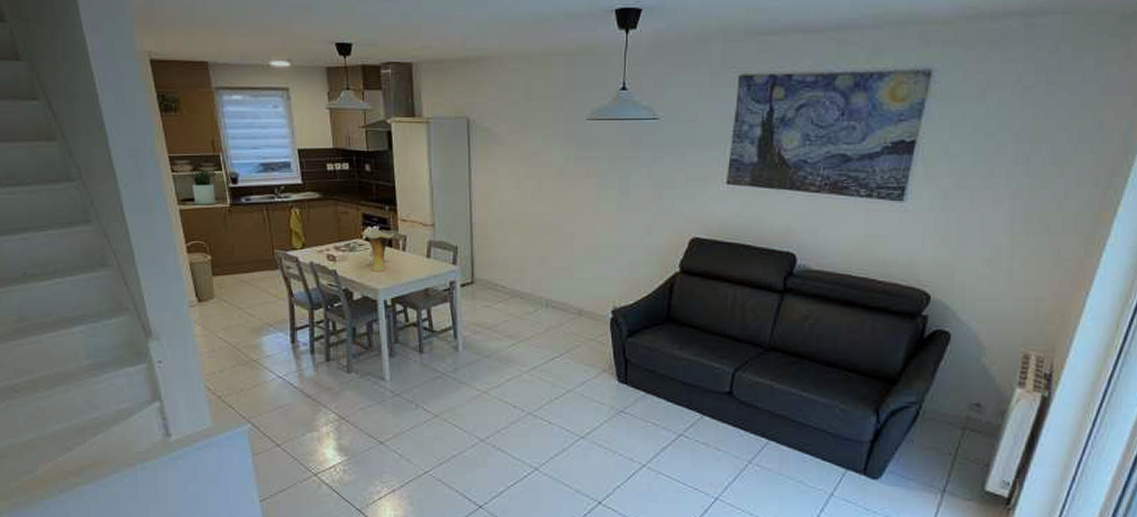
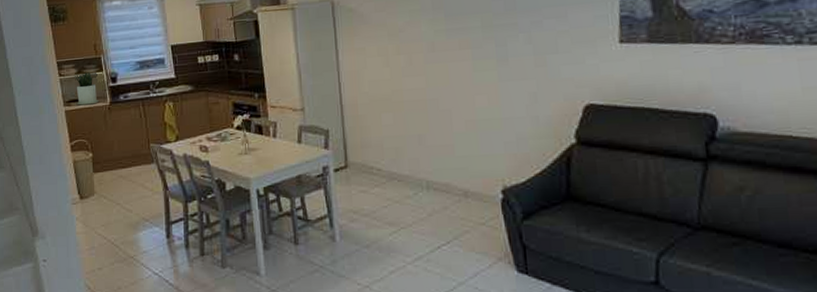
vase: present [361,228,395,273] -> none [232,116,265,161]

